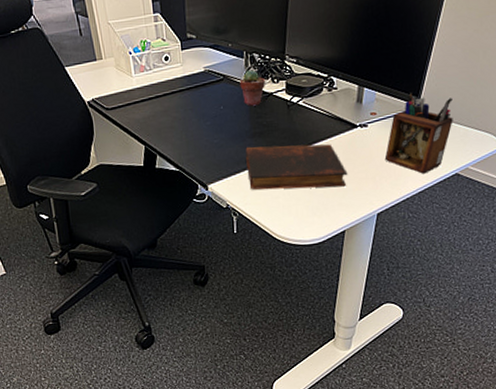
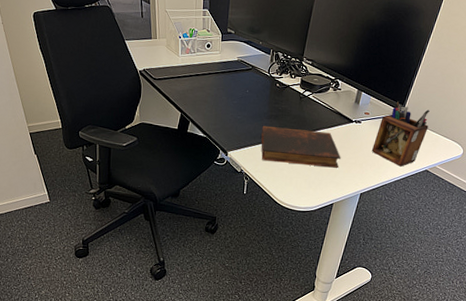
potted succulent: present [239,70,266,106] -> none [264,65,286,94]

